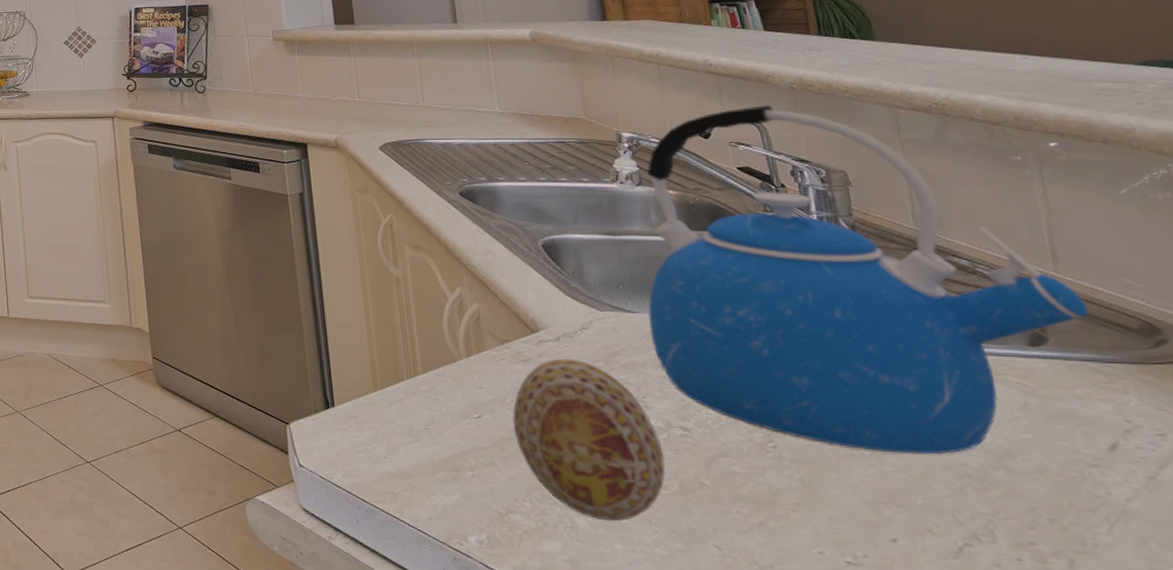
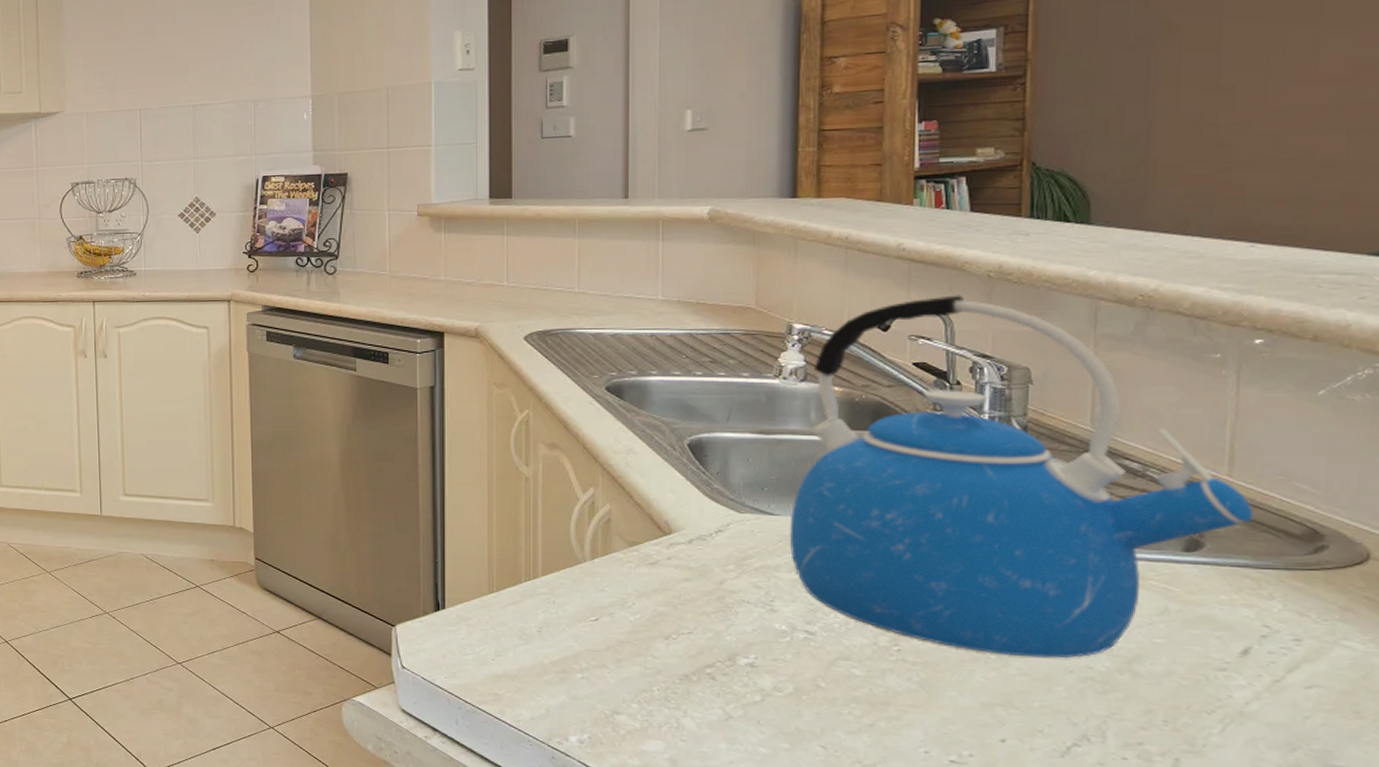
decorative egg: present [512,358,667,521] -> none [630,561,784,722]

